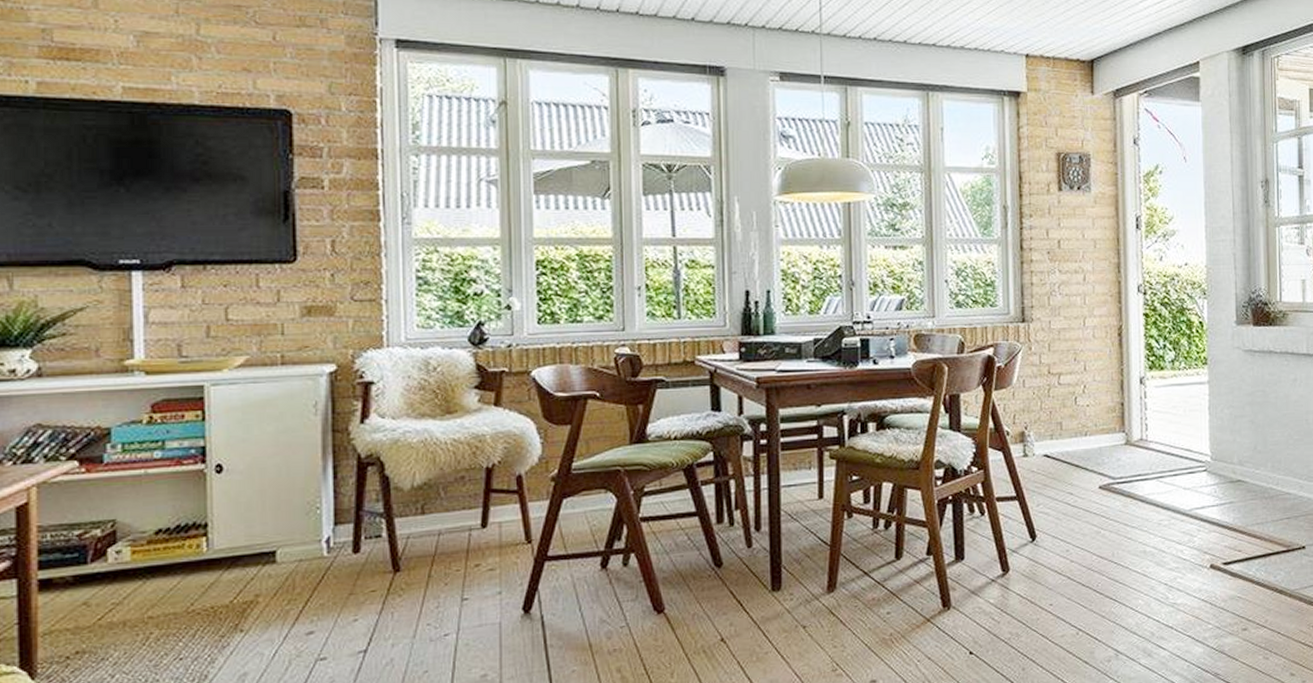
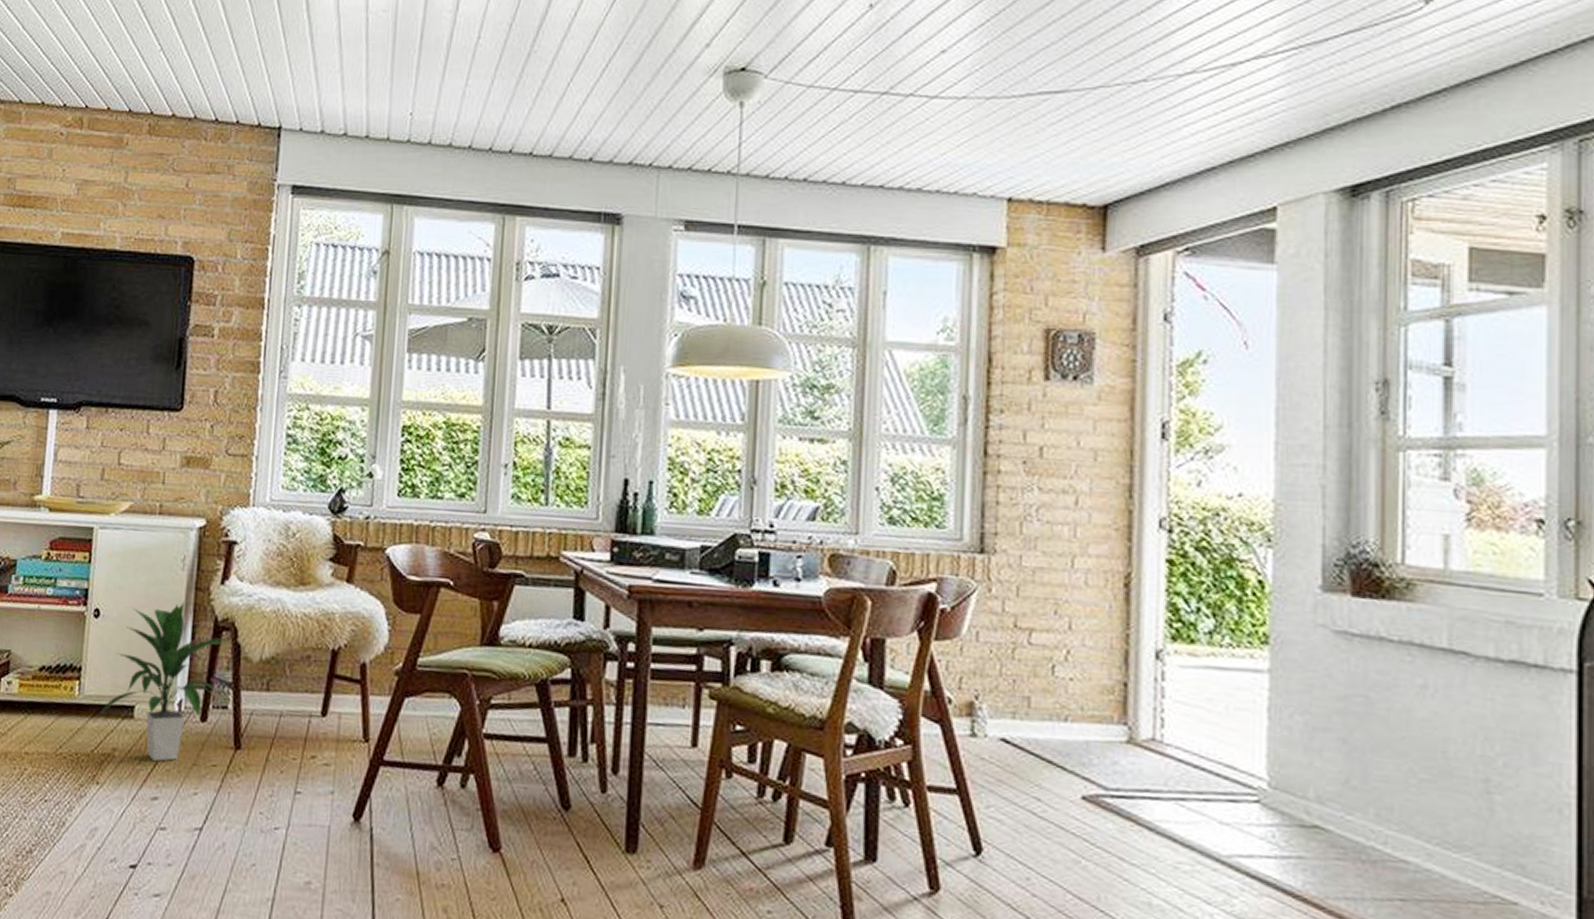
indoor plant: none [231,444,378,598] -> present [95,601,231,761]

